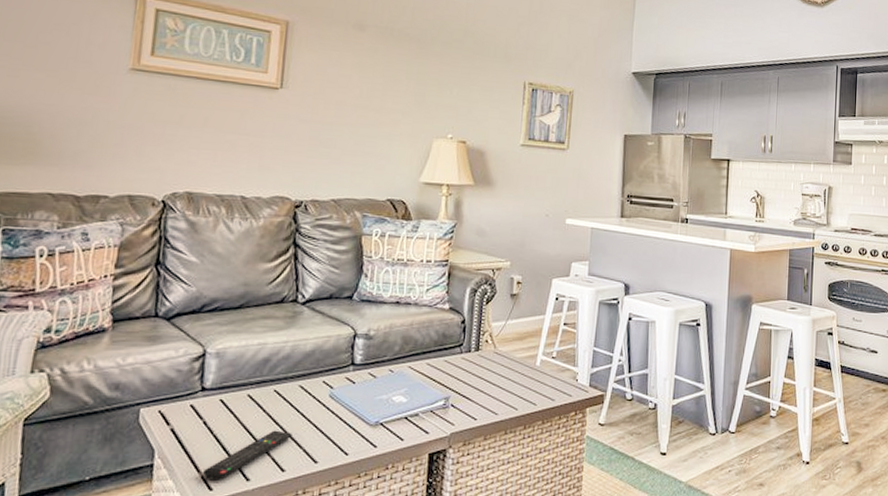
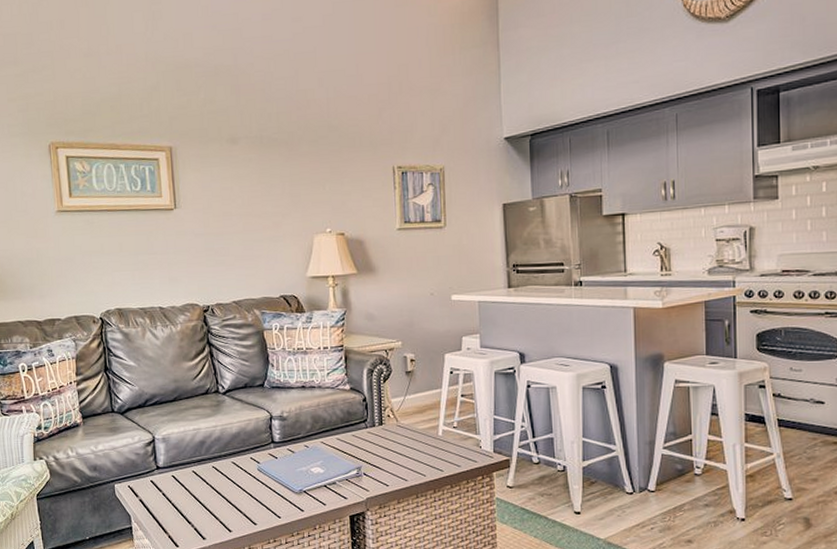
remote control: present [203,430,292,482] -> none [170,499,233,540]

